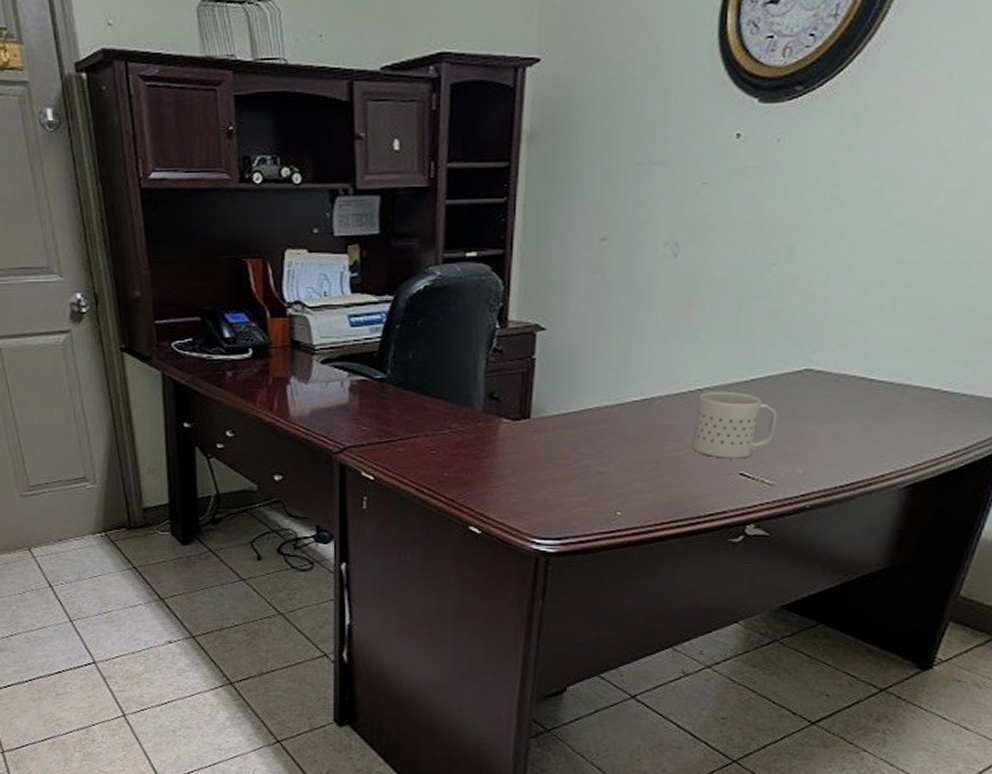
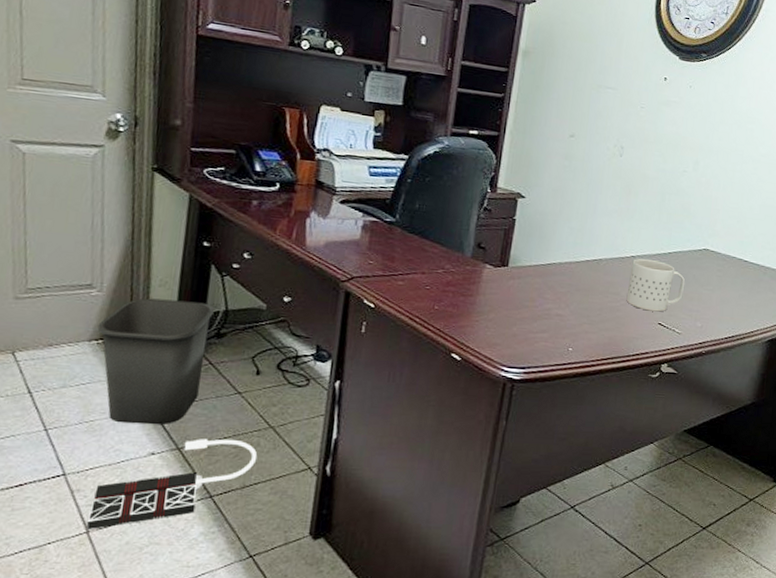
waste bin: none [98,487,205,614] -> present [97,298,214,425]
power strip: none [122,626,271,713] -> present [86,439,258,529]

